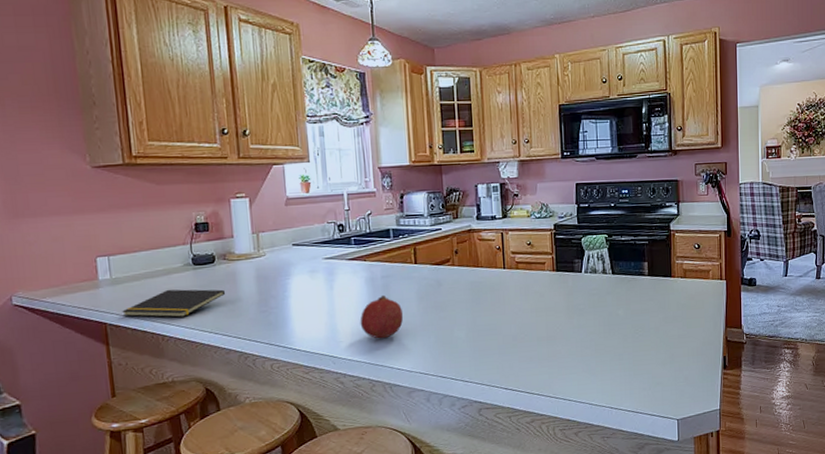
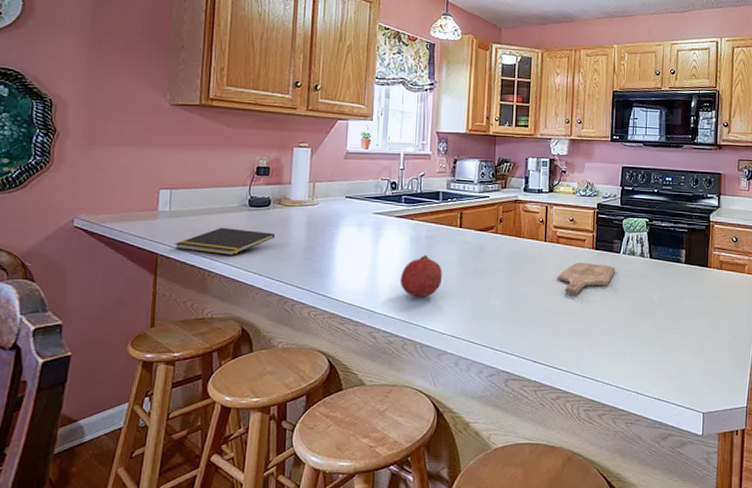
cutting board: none [519,285,579,319] -> present [556,262,616,294]

